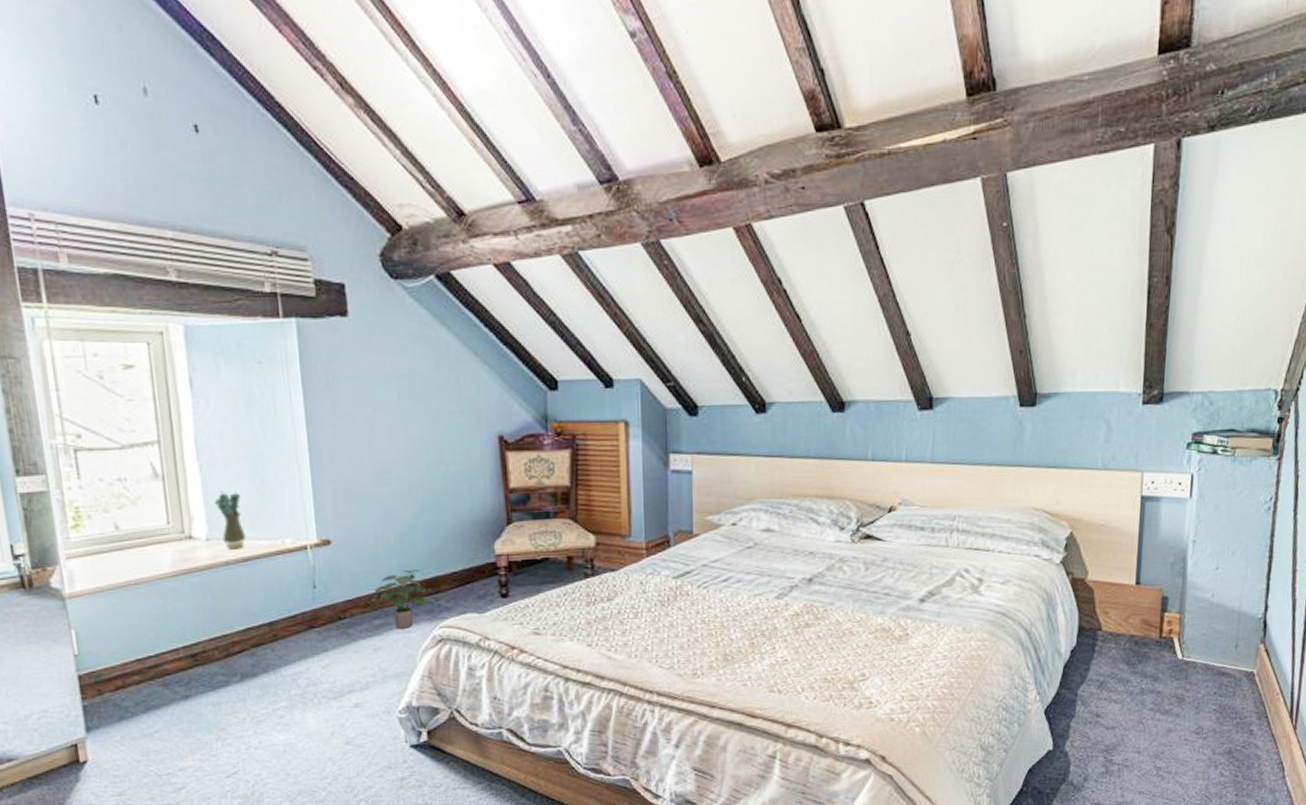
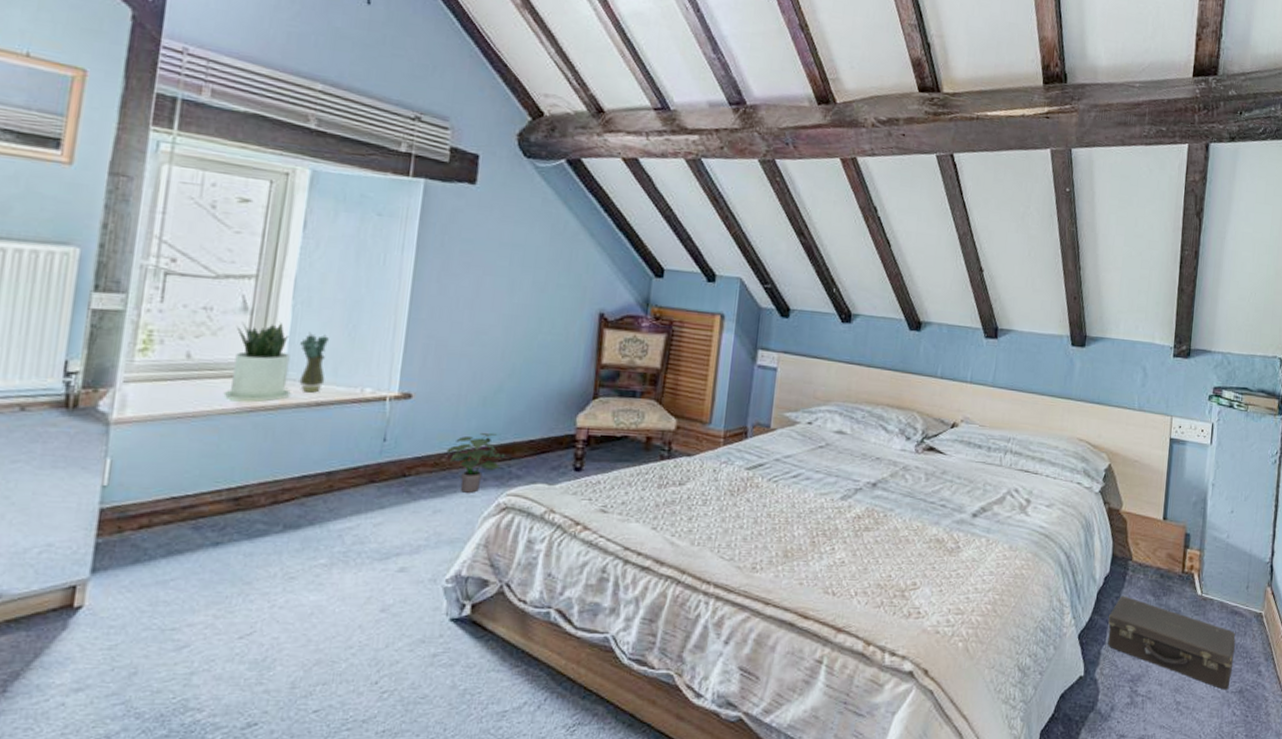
planter: none [152,485,218,565] -> present [223,323,291,402]
suitcase: none [1077,667,1223,752] -> present [1108,595,1236,690]

